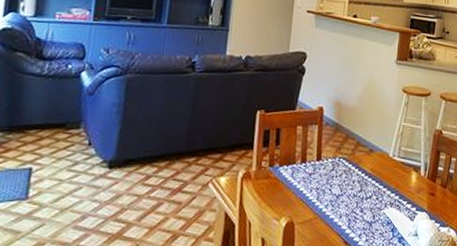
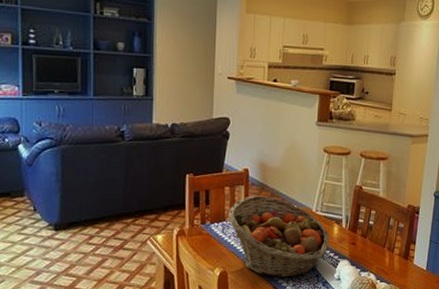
fruit basket: none [298,136,407,232] -> present [228,195,330,278]

